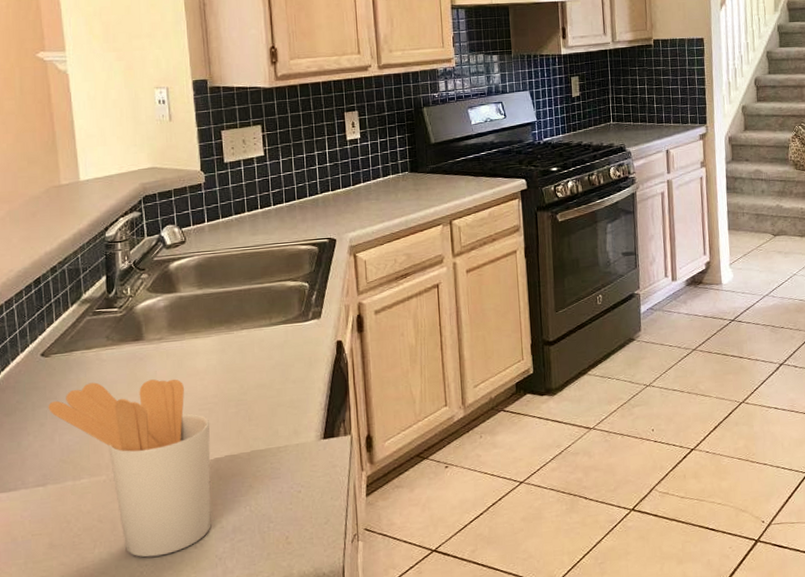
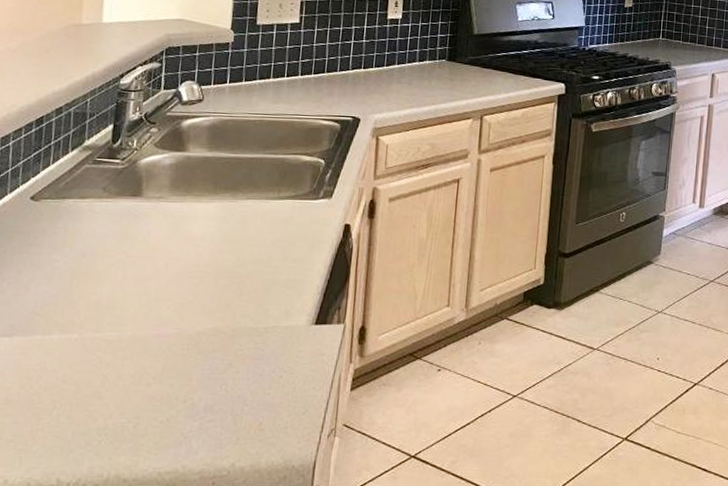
utensil holder: present [48,379,211,558] -> none [28,234,197,427]

